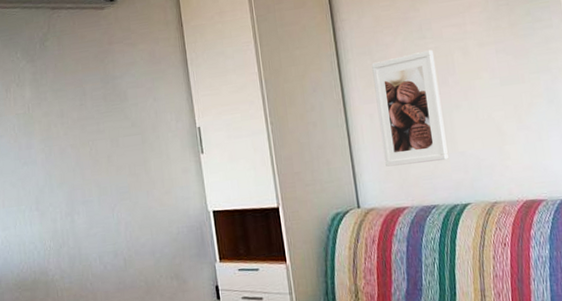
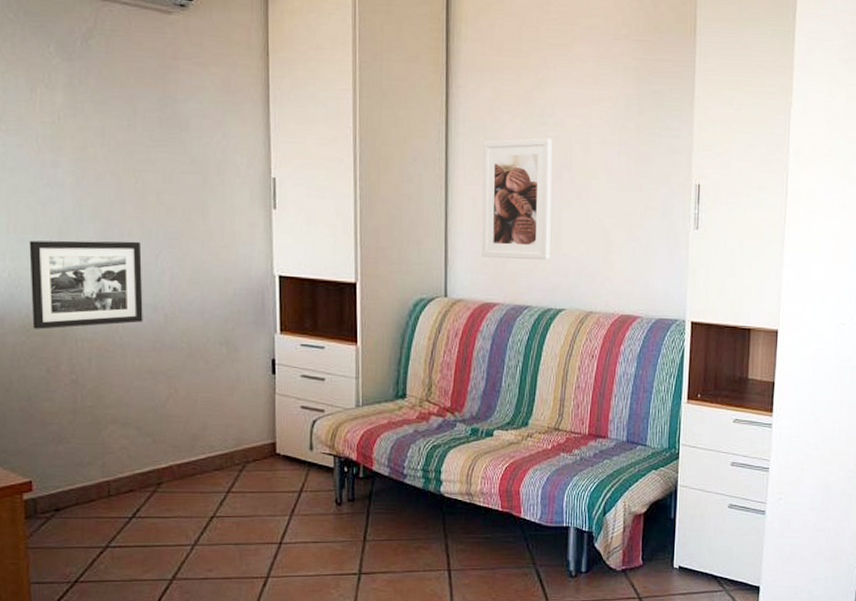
picture frame: none [15,199,107,286] -> present [29,240,143,329]

